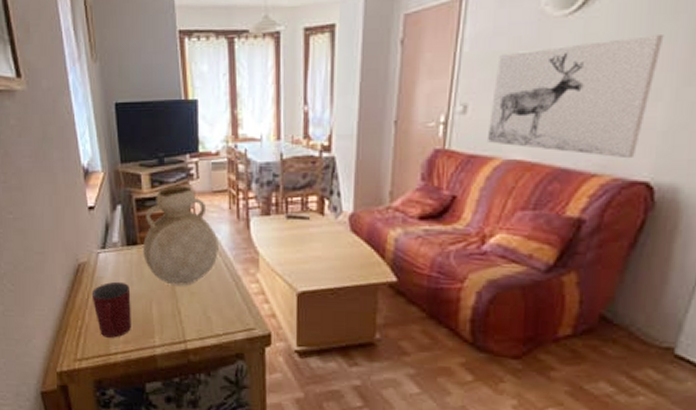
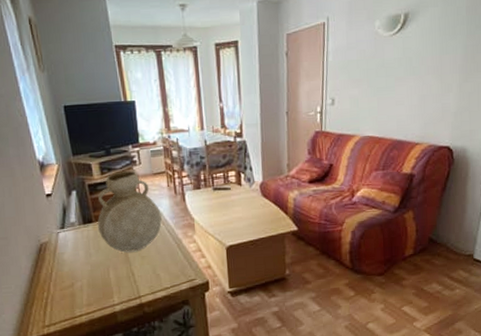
mug: present [91,281,131,338] -> none [54,255,92,304]
wall art: present [486,33,664,159] -> none [349,48,450,132]

